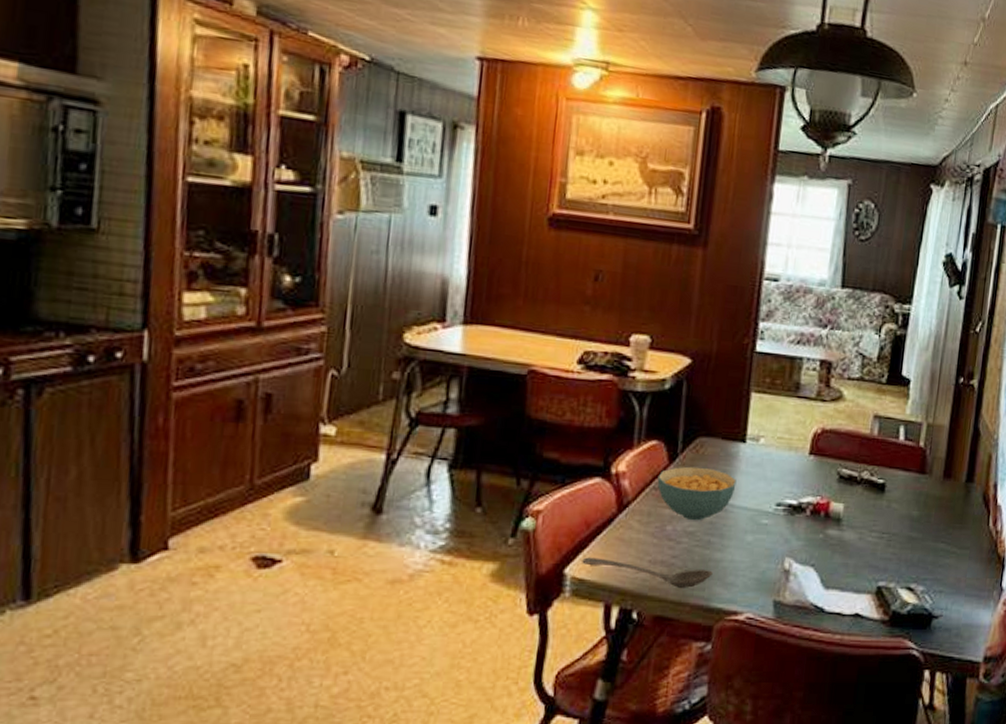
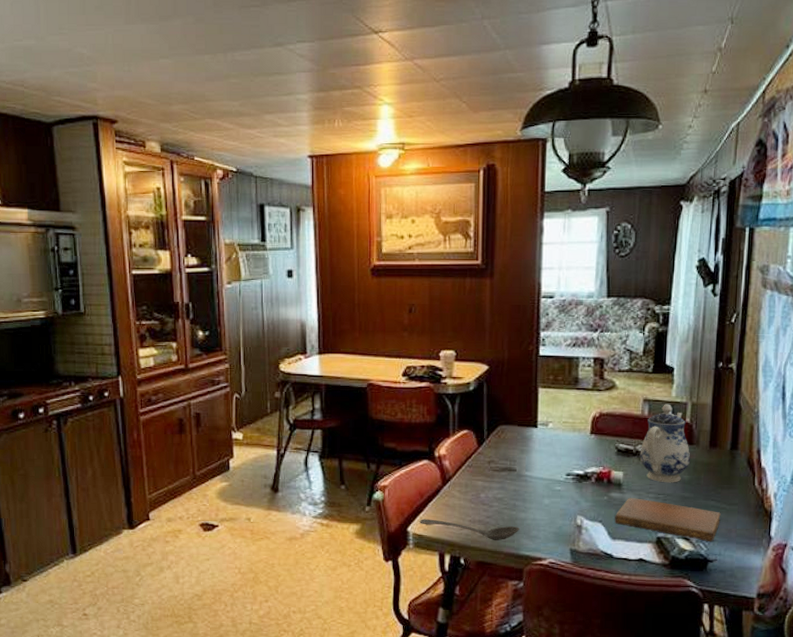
cereal bowl: present [657,466,737,521] -> none [470,448,532,490]
notebook: none [829,537,950,594] -> present [615,498,721,542]
teapot: none [864,422,922,520] -> present [639,404,690,483]

